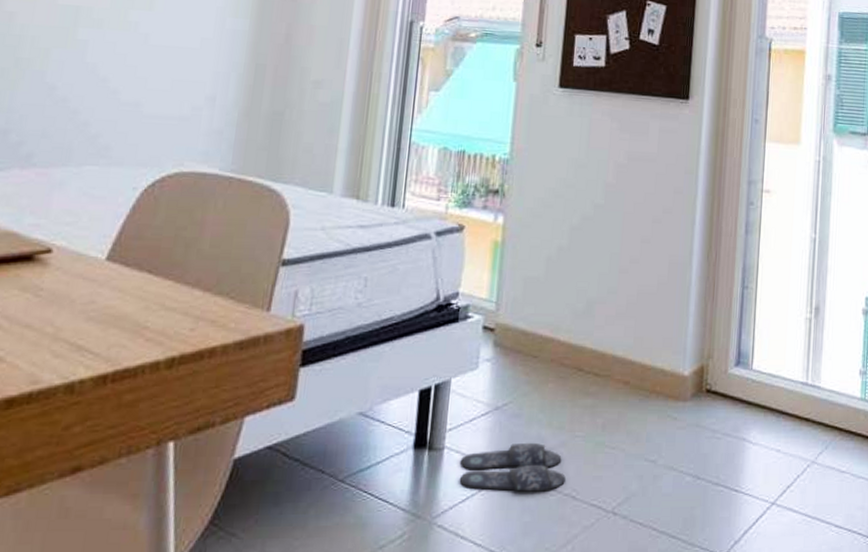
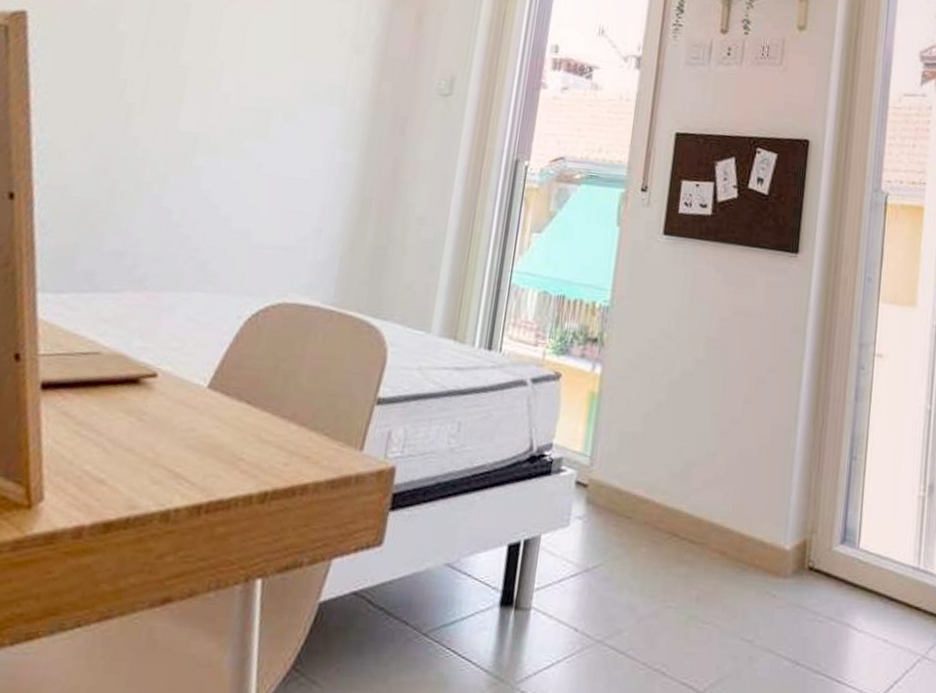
slippers: present [459,442,566,492] -> none [545,609,656,665]

